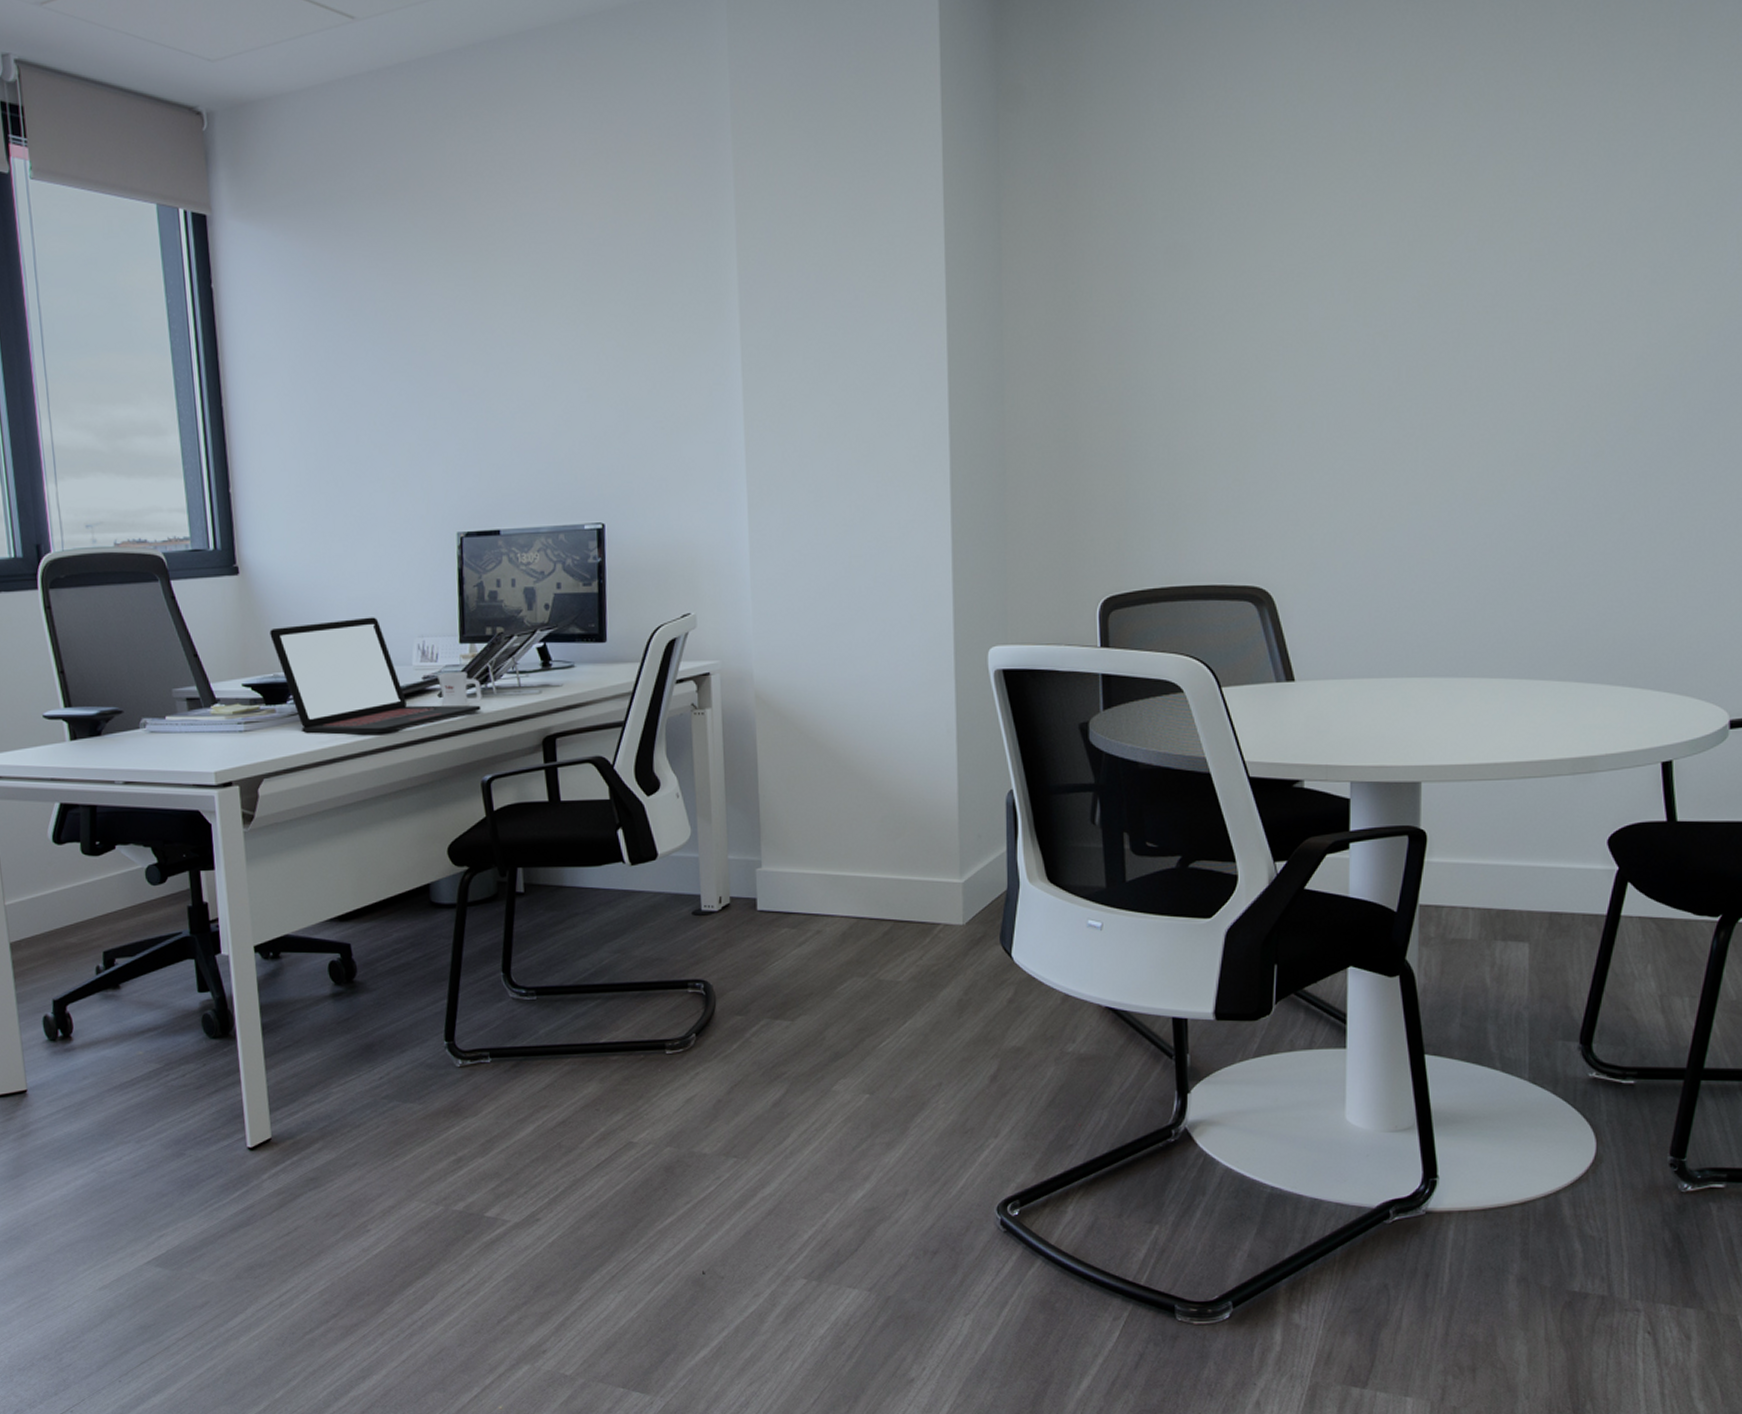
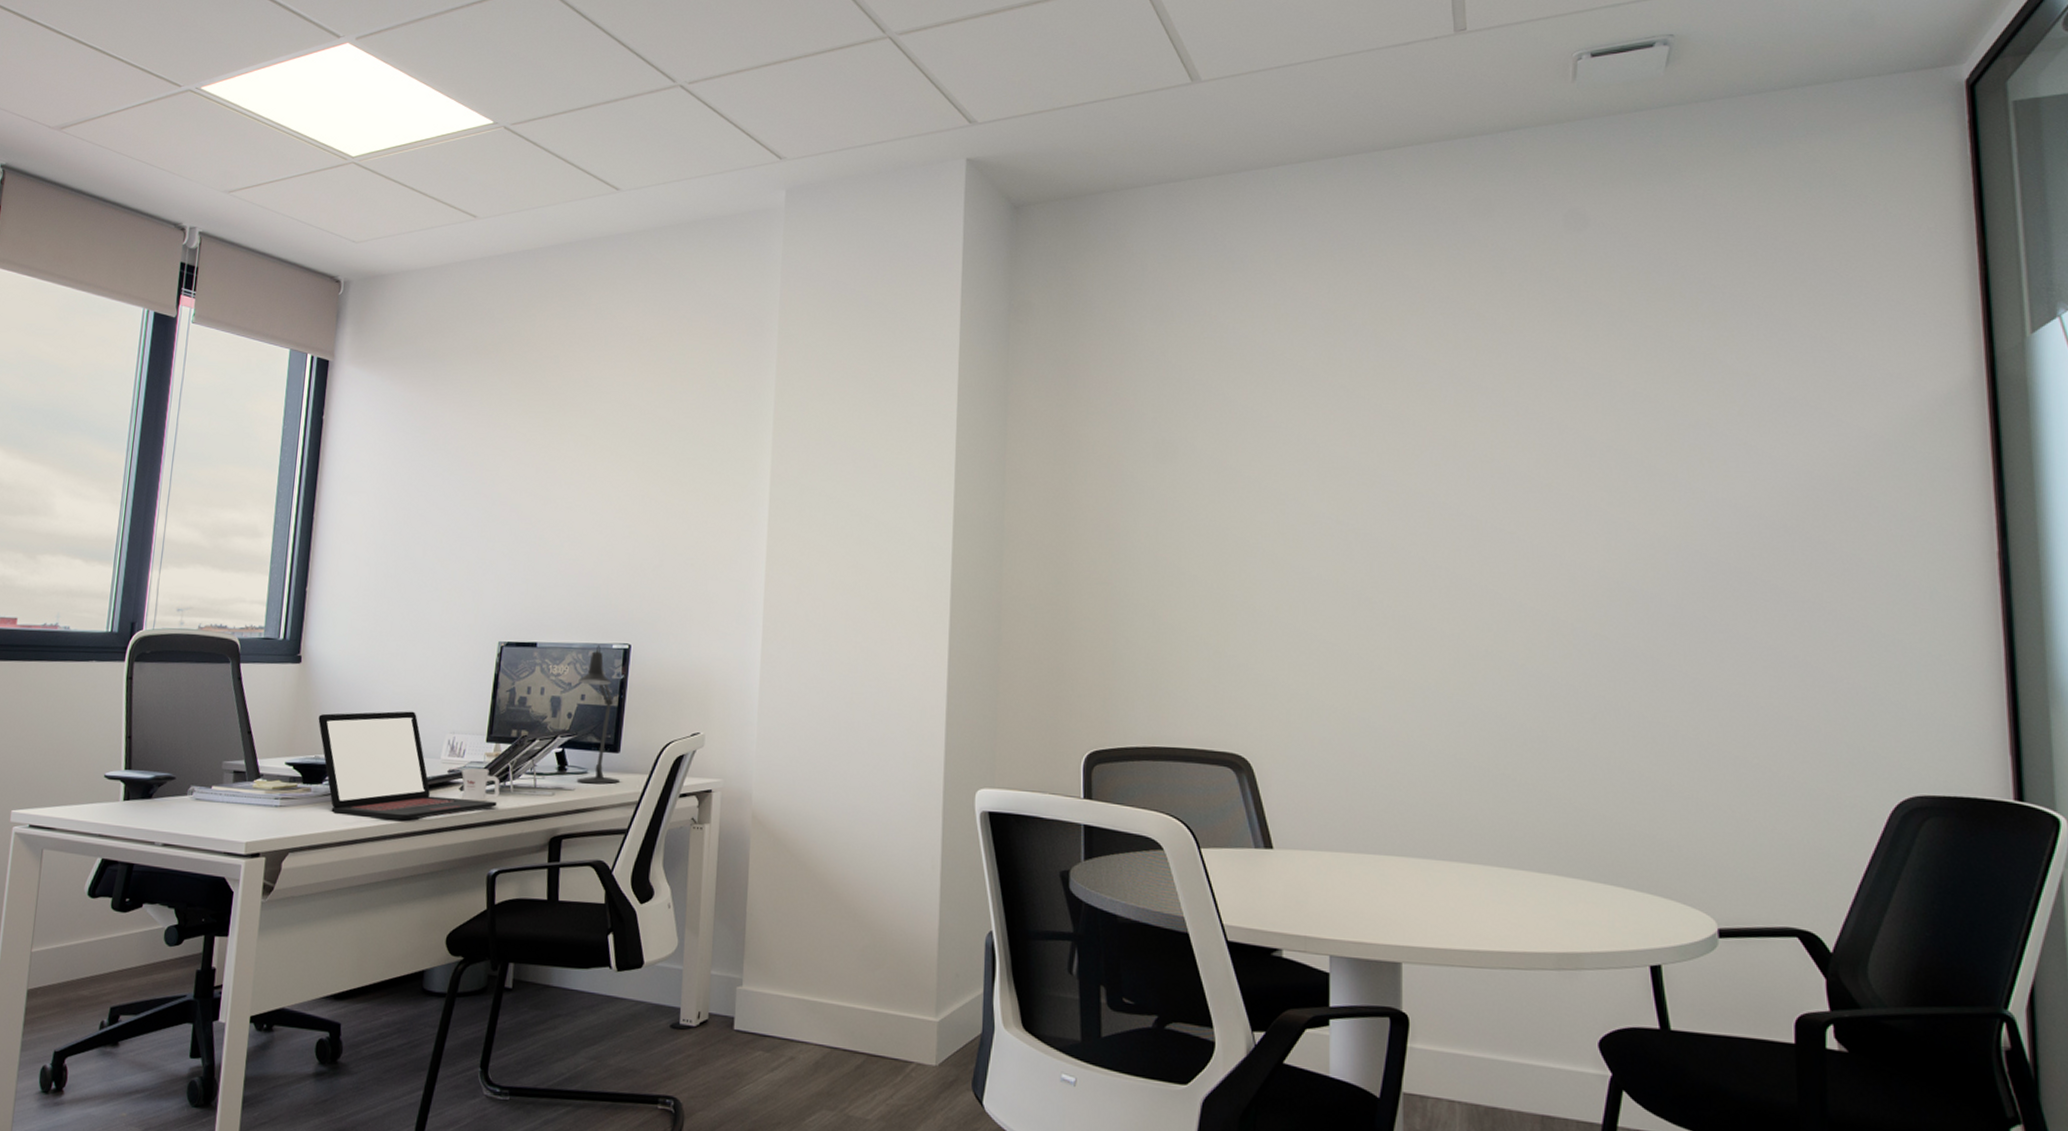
desk lamp: none [551,527,610,678] -> present [576,645,620,784]

